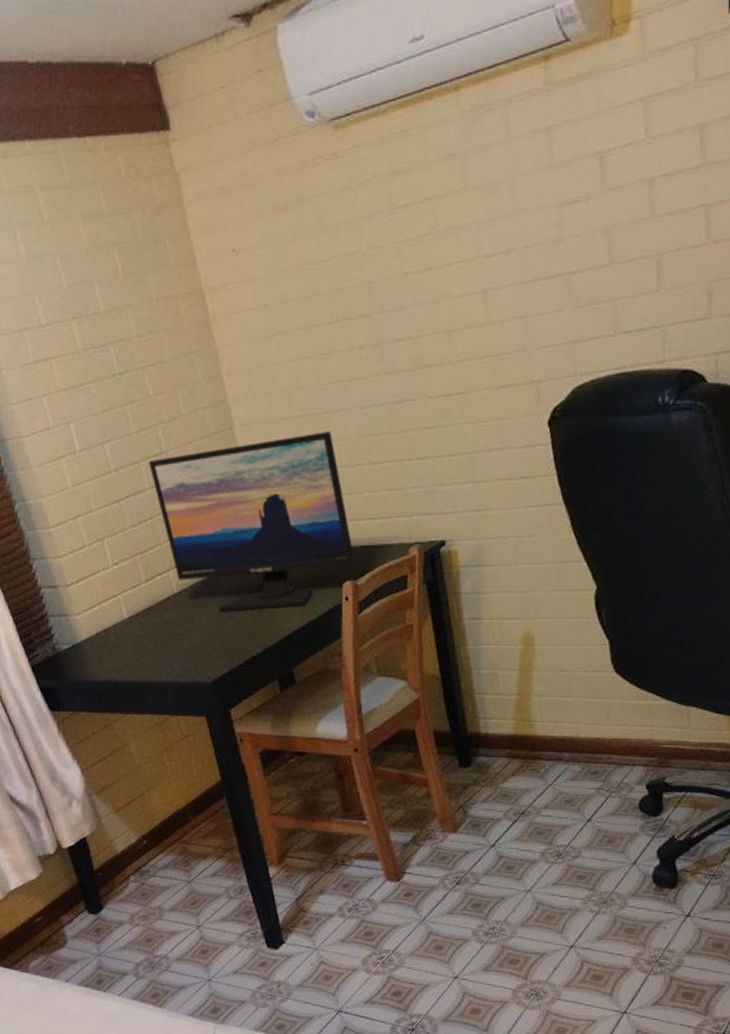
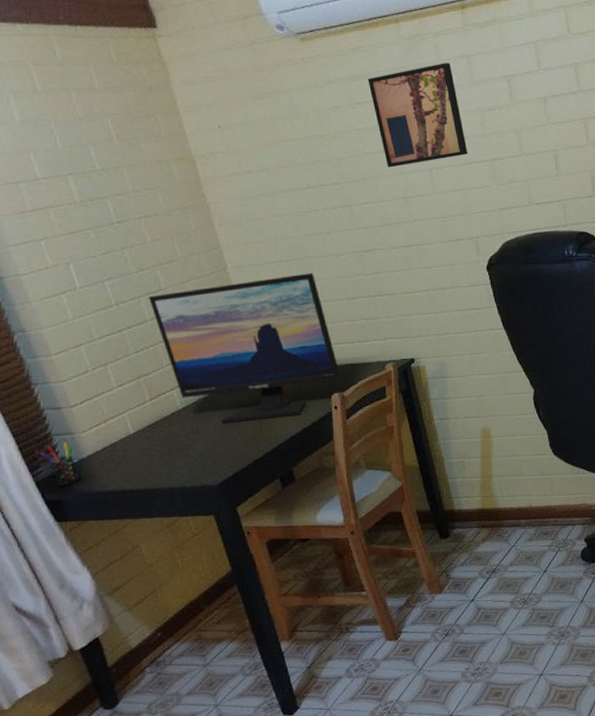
pen holder: none [37,625,75,672] -> present [40,442,81,486]
wall art: none [413,141,537,291] -> present [368,63,468,168]

